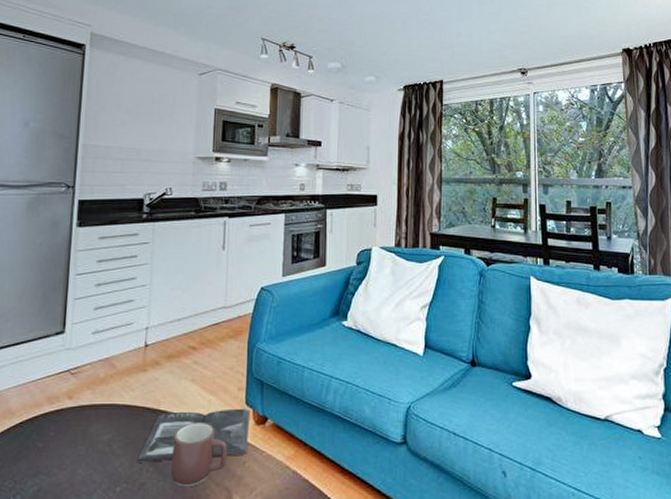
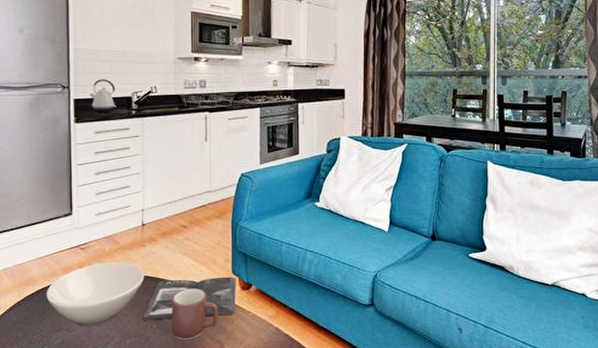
bowl: none [24,391,144,470] -> present [46,262,145,326]
kettle: none [96,179,127,216] -> present [90,79,116,113]

